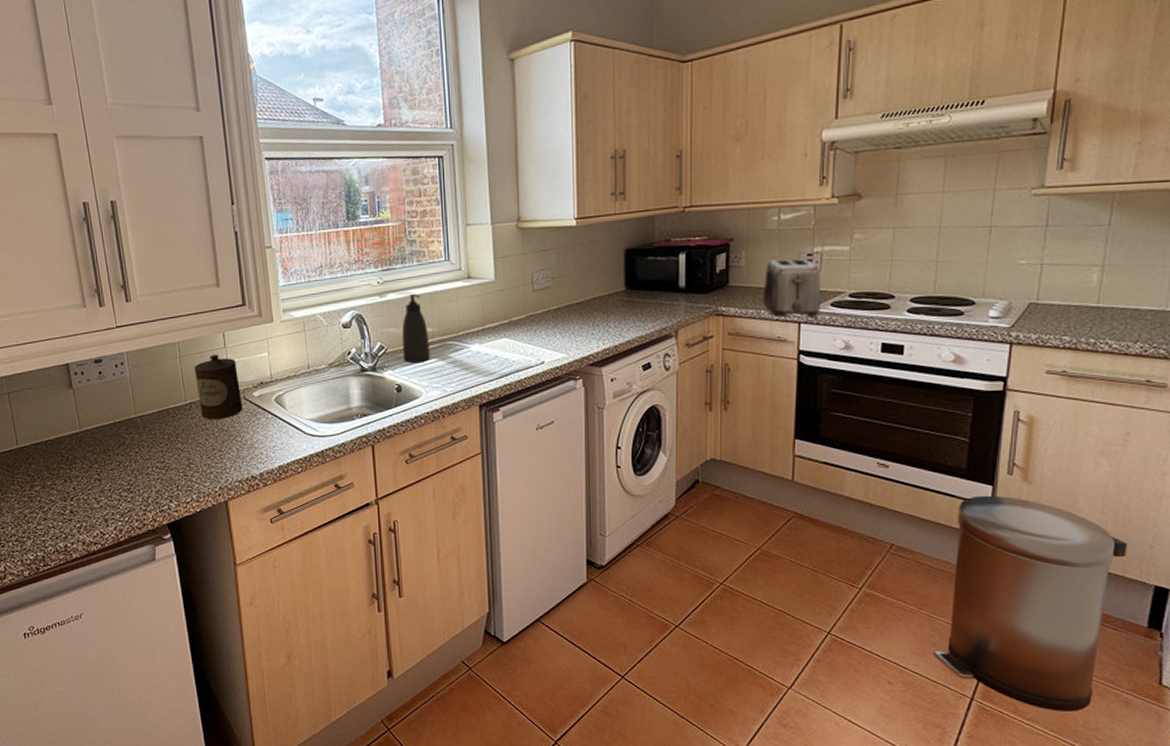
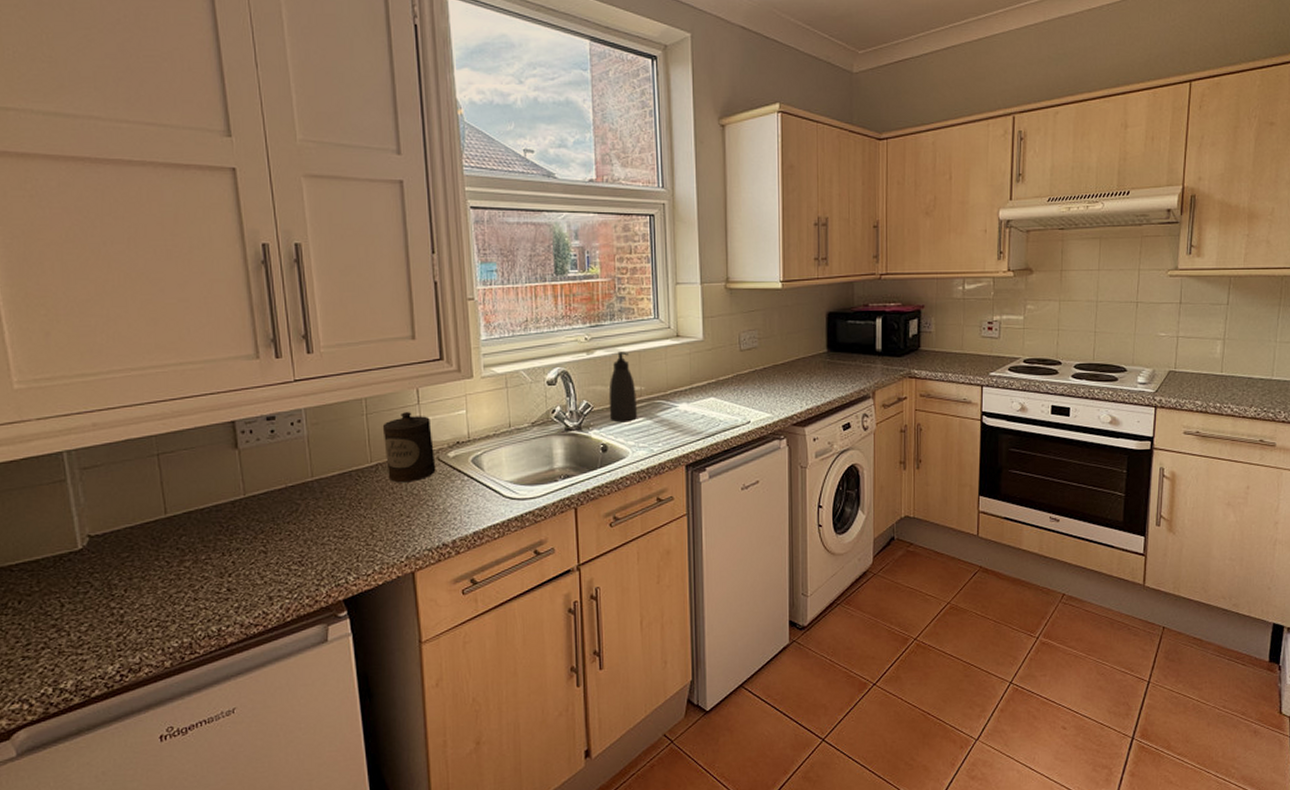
toaster: present [763,258,822,317] -> none [950,326,1001,381]
pedal bin: present [932,495,1128,712] -> none [1099,545,1252,745]

